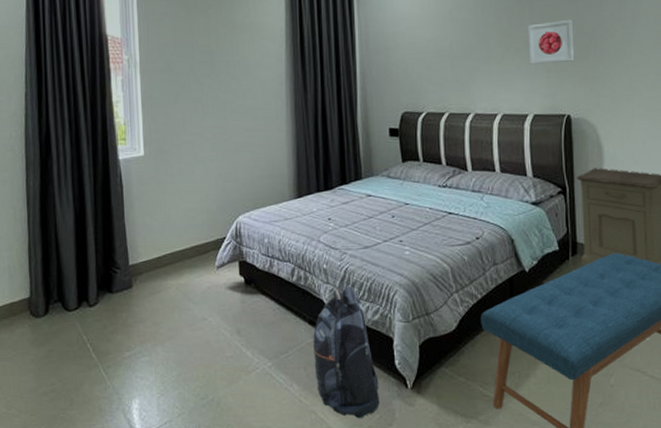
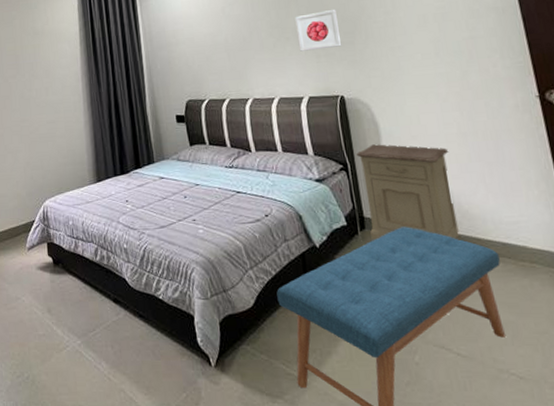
backpack: present [313,285,380,419] -> none [118,264,185,398]

